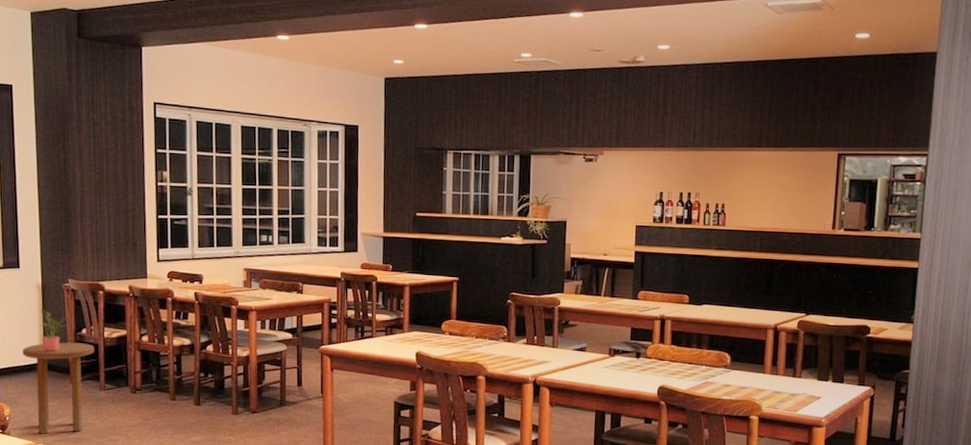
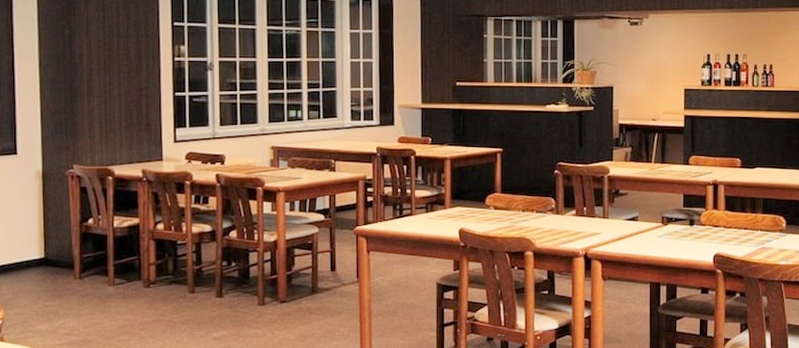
side table: present [22,342,94,434] -> none [19,234,102,338]
potted plant: present [41,309,67,352] -> none [41,199,71,246]

